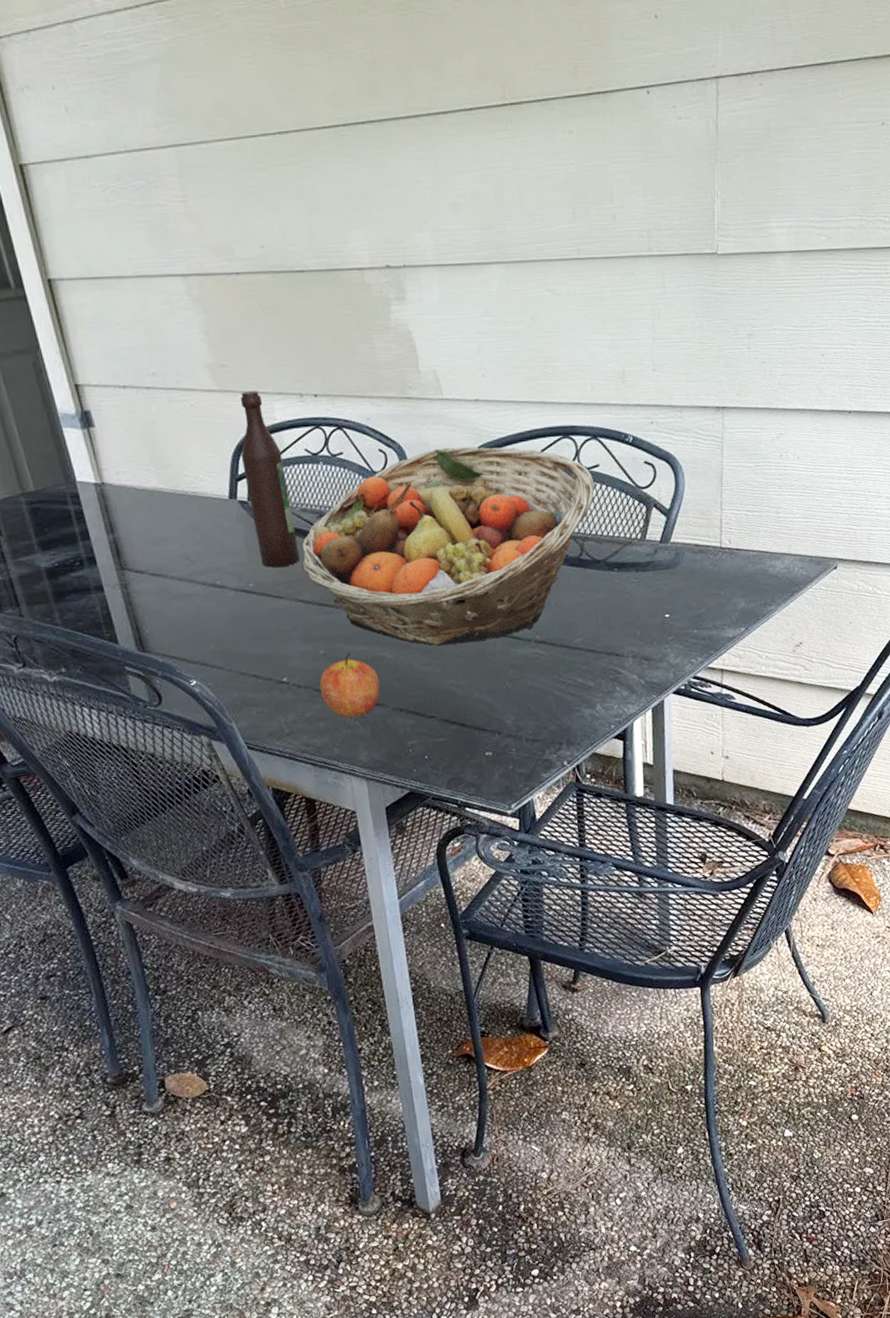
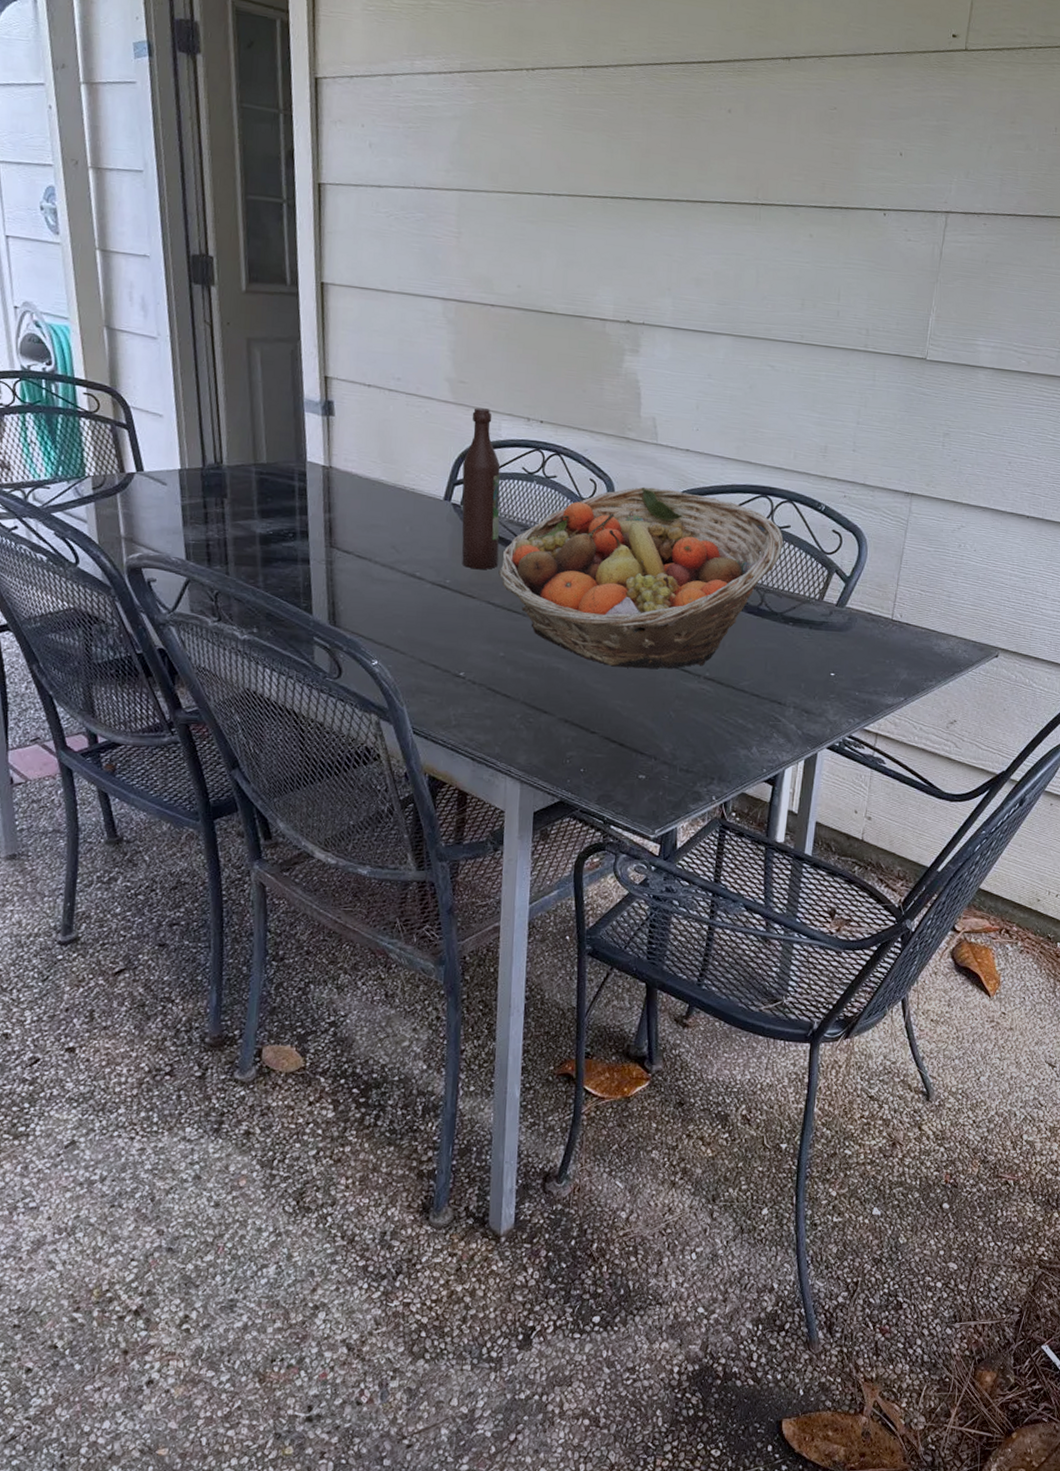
apple: present [319,652,380,718] -> none [493,659,551,720]

